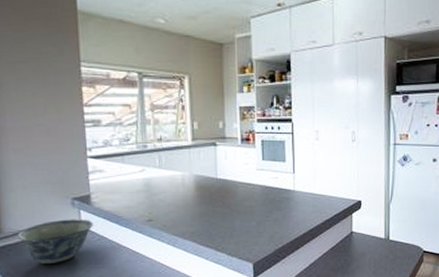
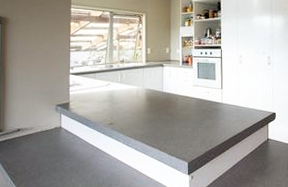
bowl: present [17,219,94,265] -> none [15,121,70,156]

